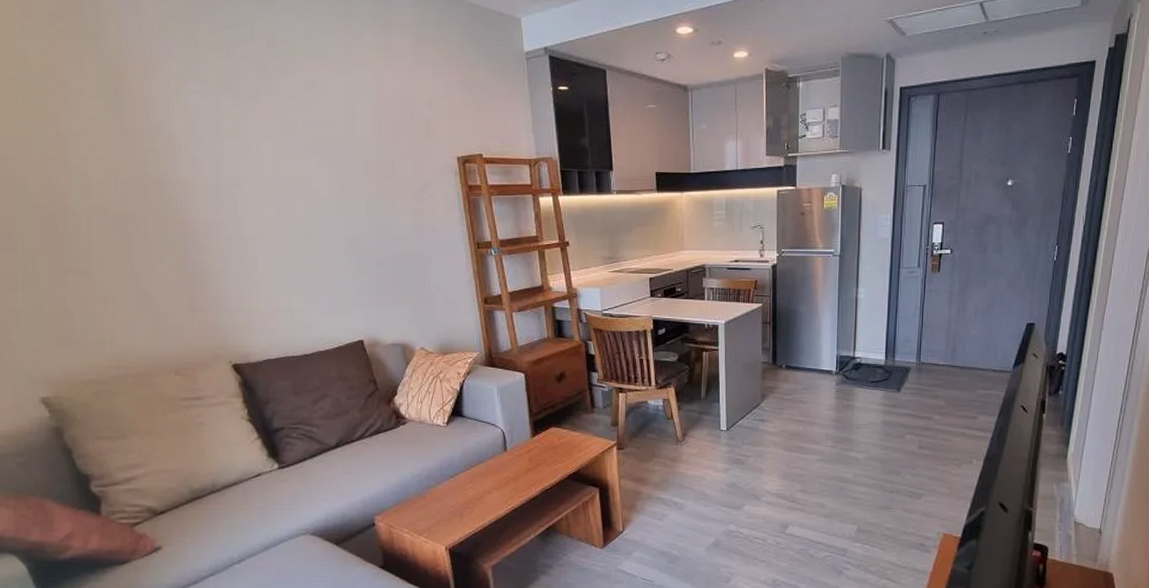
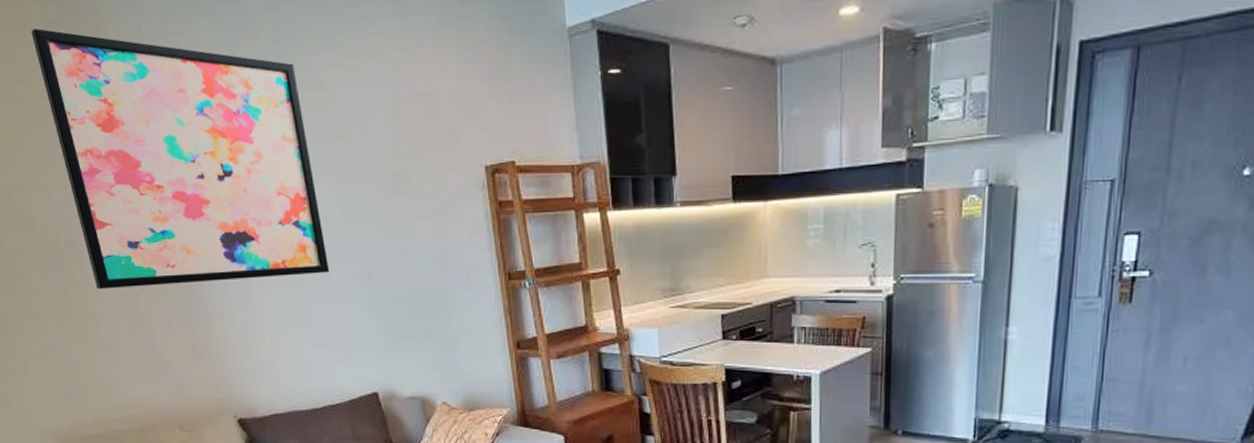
wall art: none [30,19,320,251] -> present [31,28,330,290]

